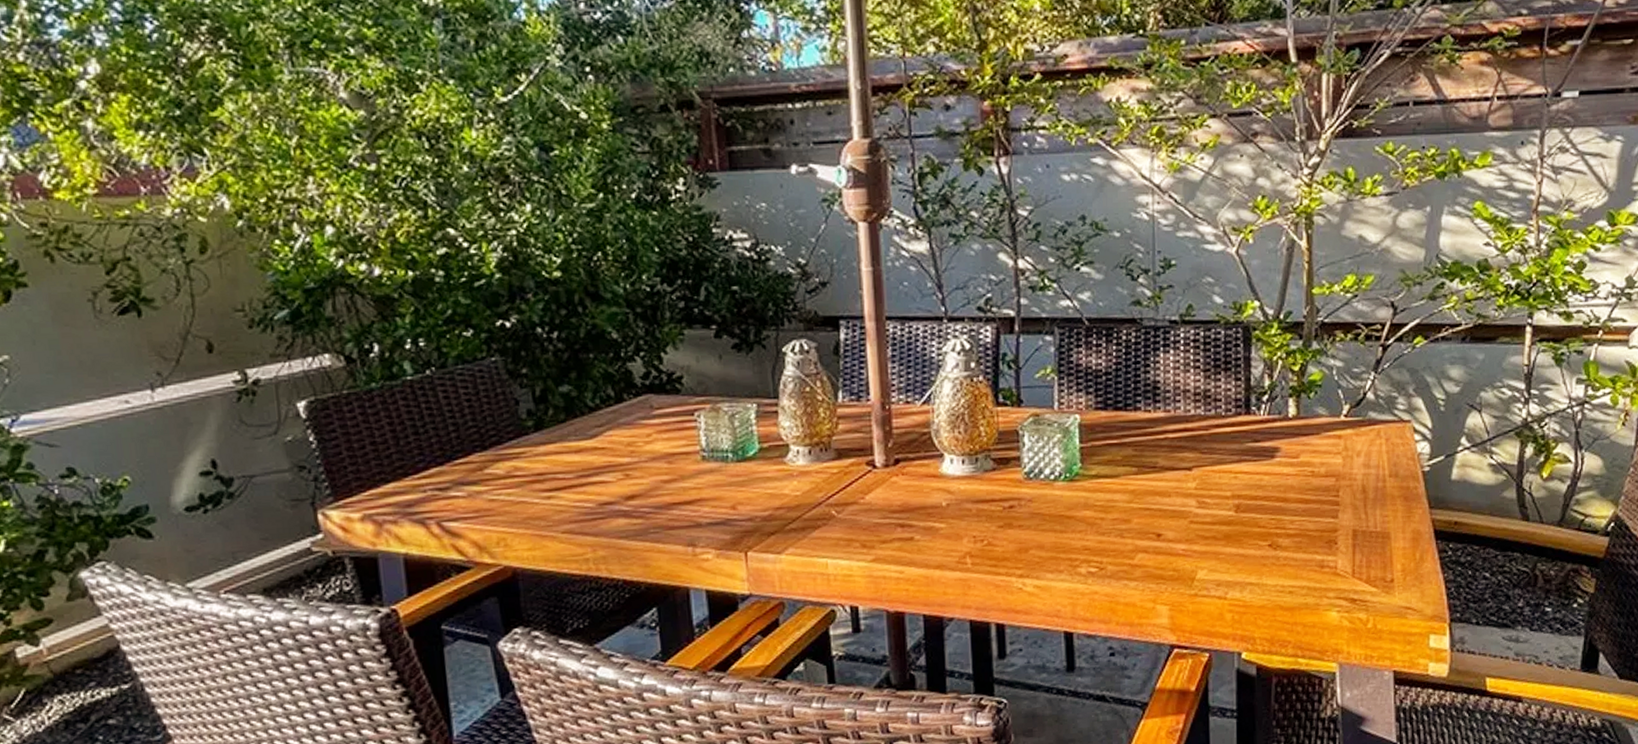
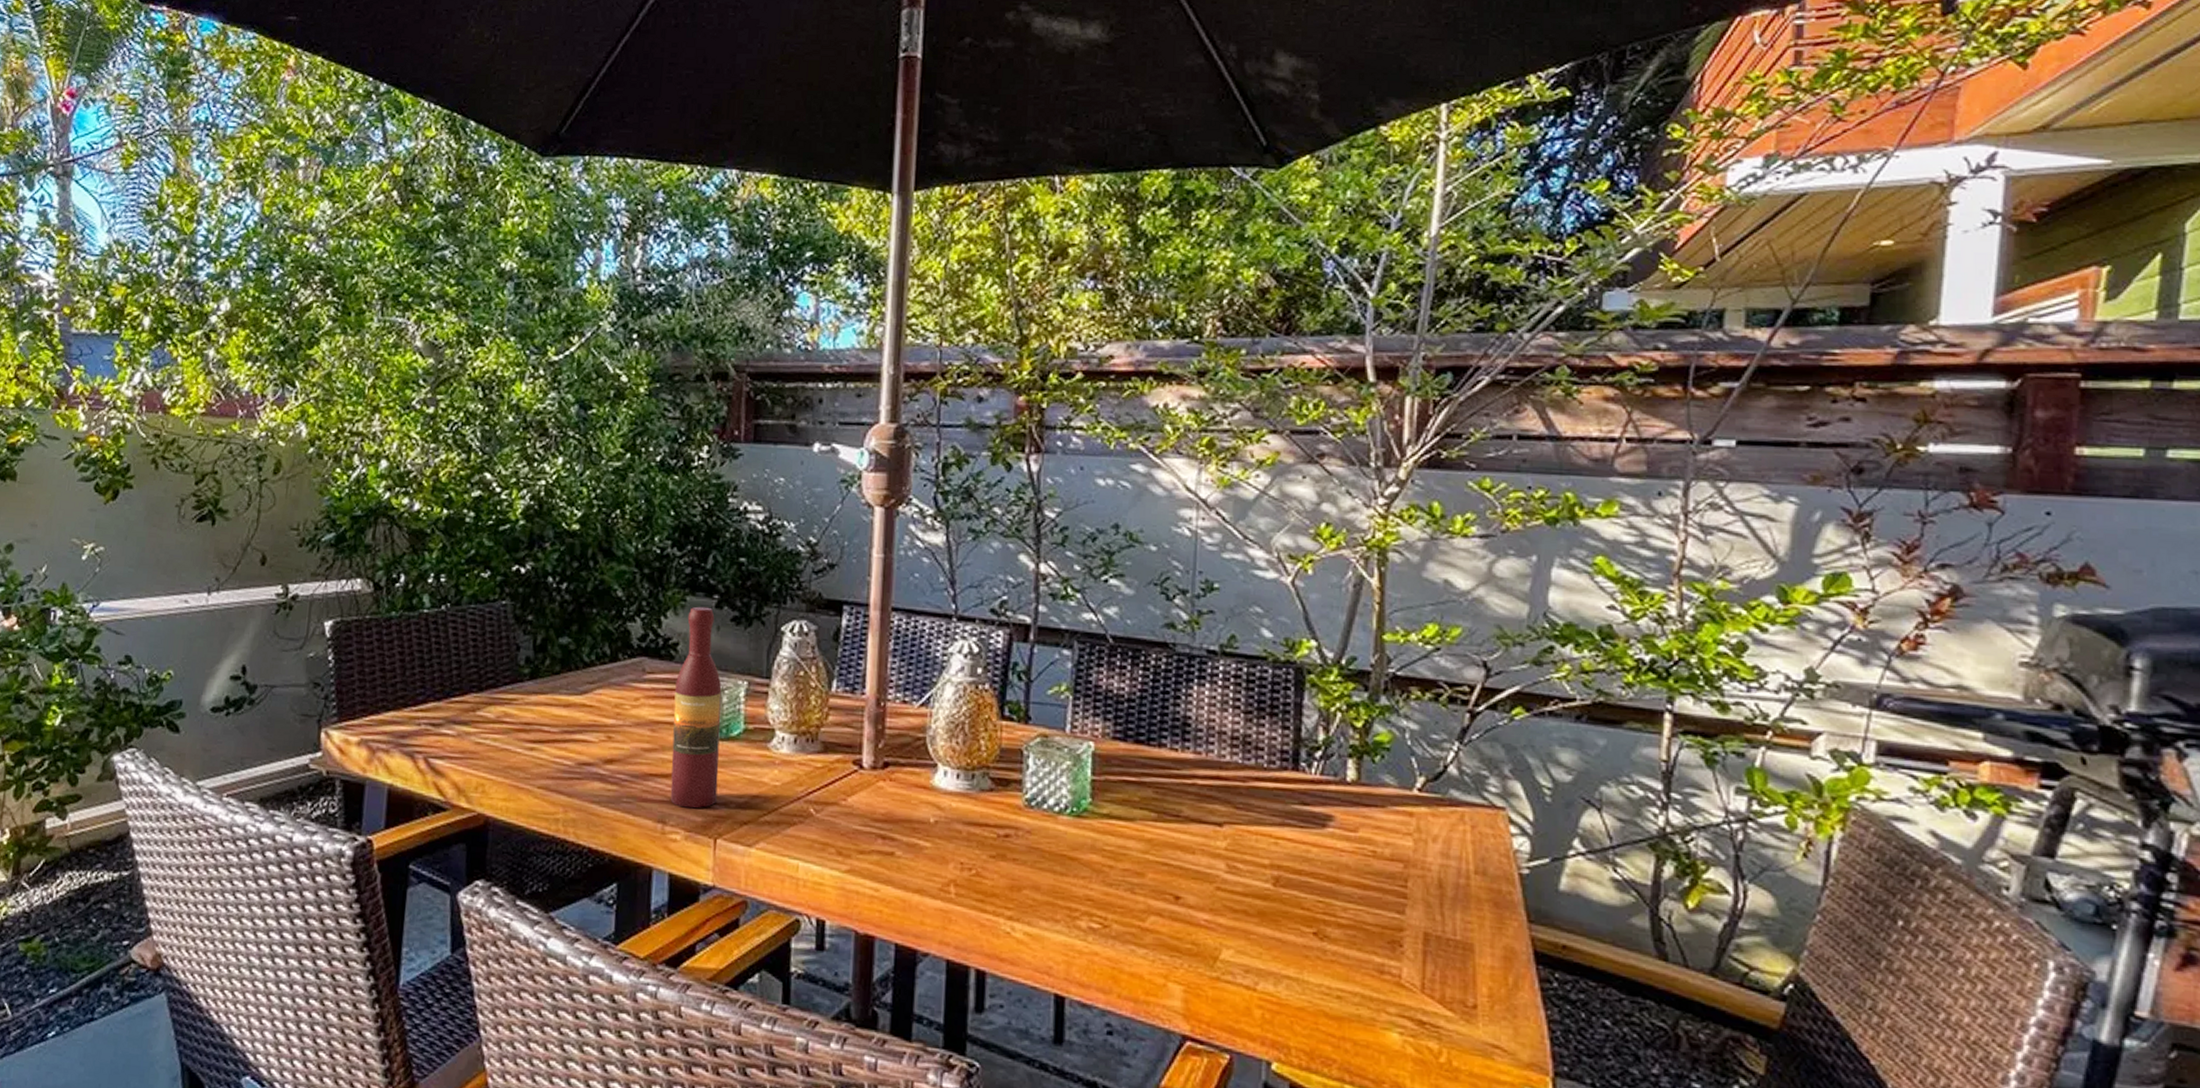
wine bottle: none [685,338,742,529] -> present [670,606,722,809]

